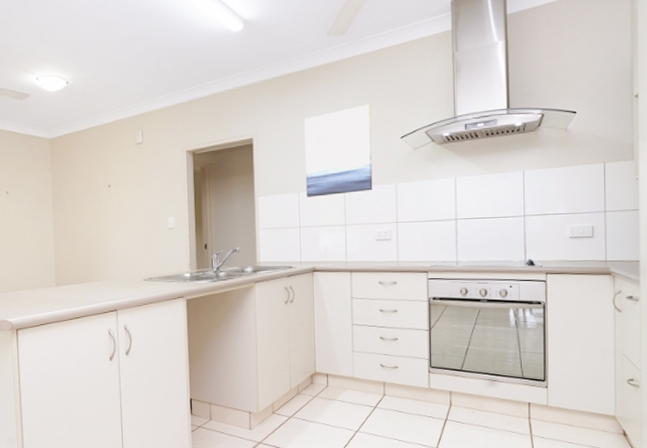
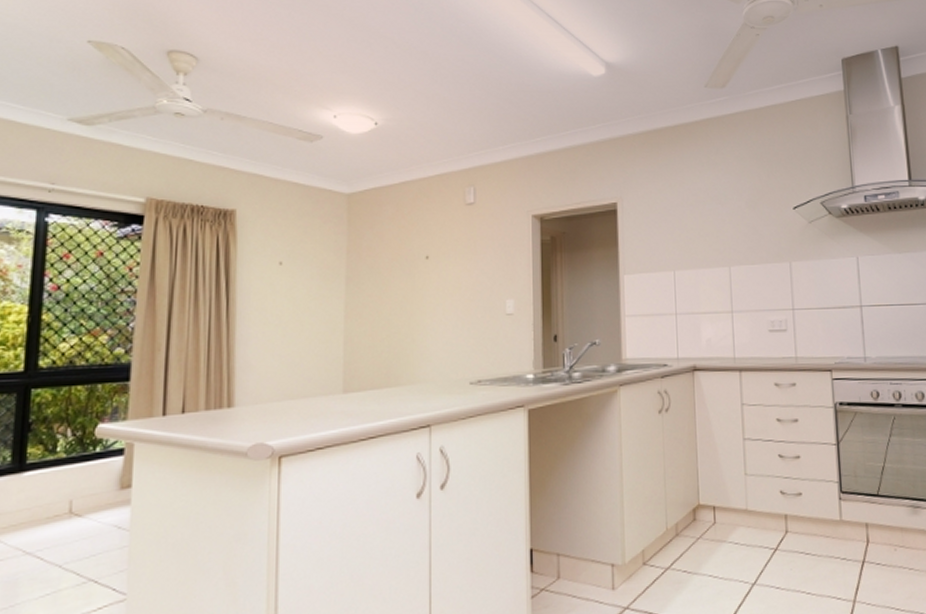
wall art: present [304,104,373,197] -> none [680,168,763,277]

